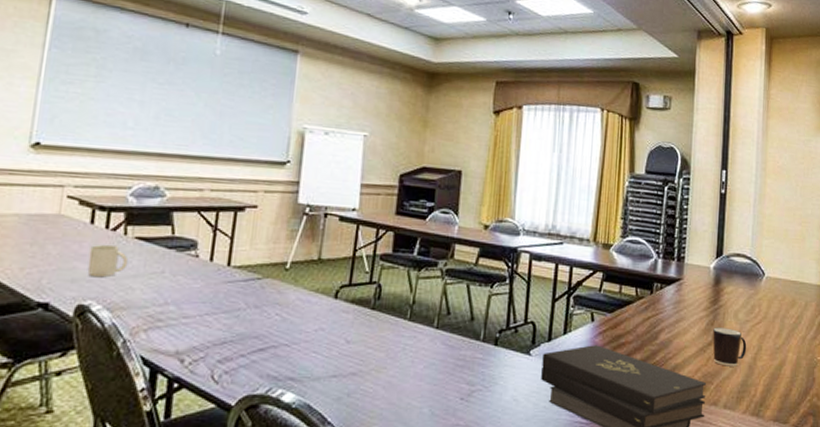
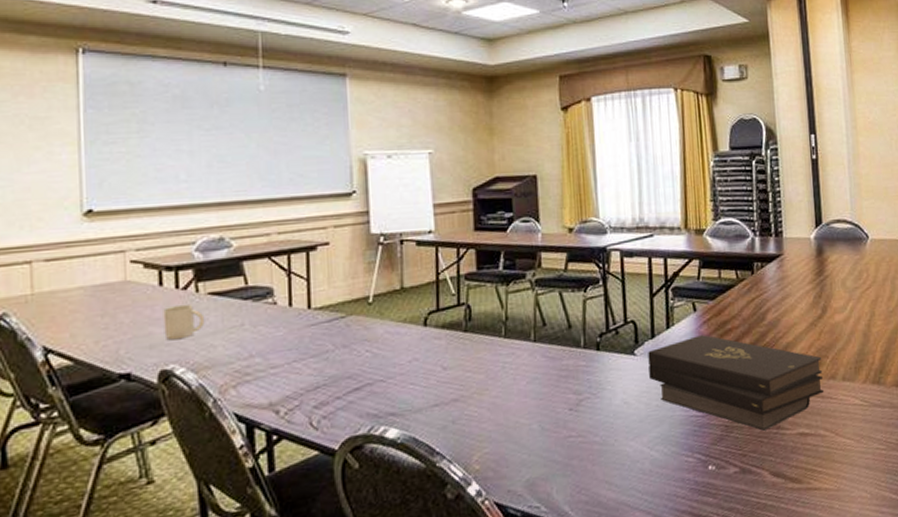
mug: present [712,327,747,367] -> none [822,298,859,338]

